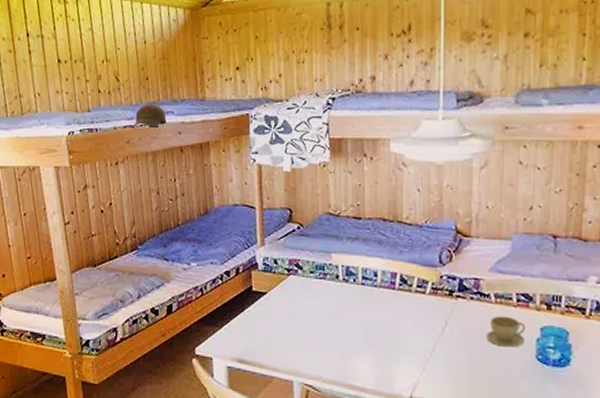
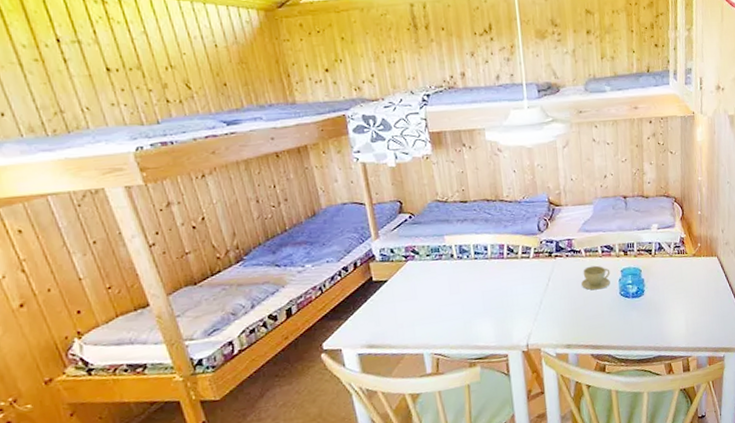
baseball cap: present [133,104,167,127] -> none [217,111,256,137]

